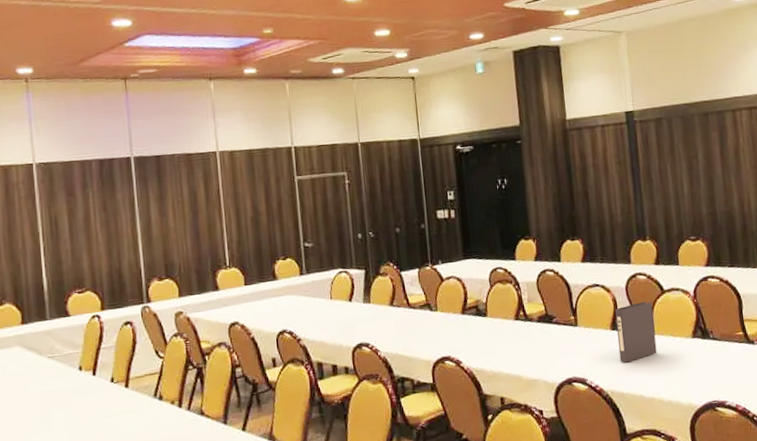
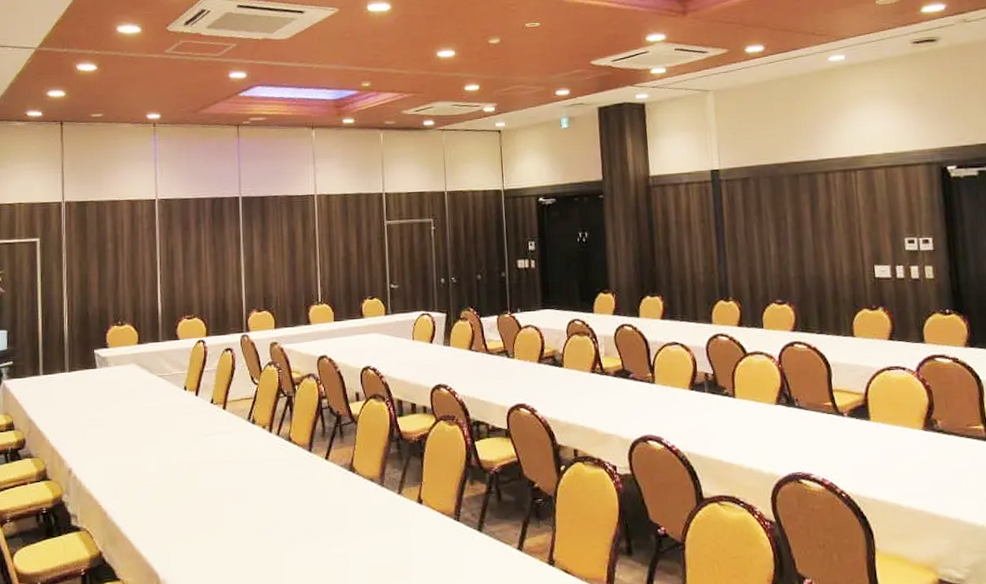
binder: present [615,301,657,363] -> none [694,363,738,425]

